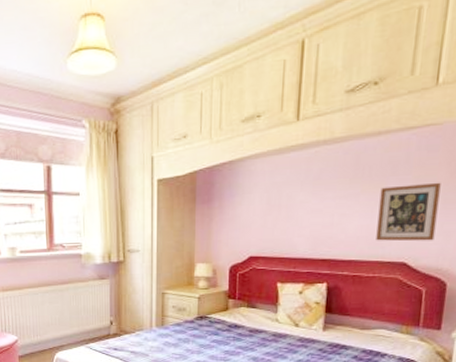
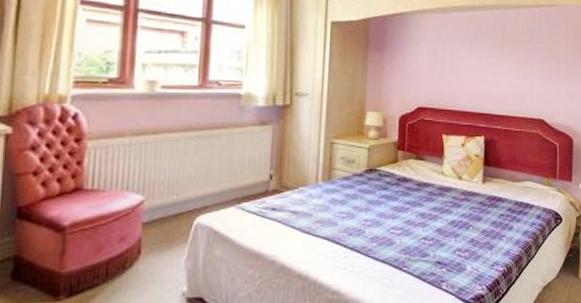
picture frame: present [376,182,441,242] -> none [521,52,564,102]

